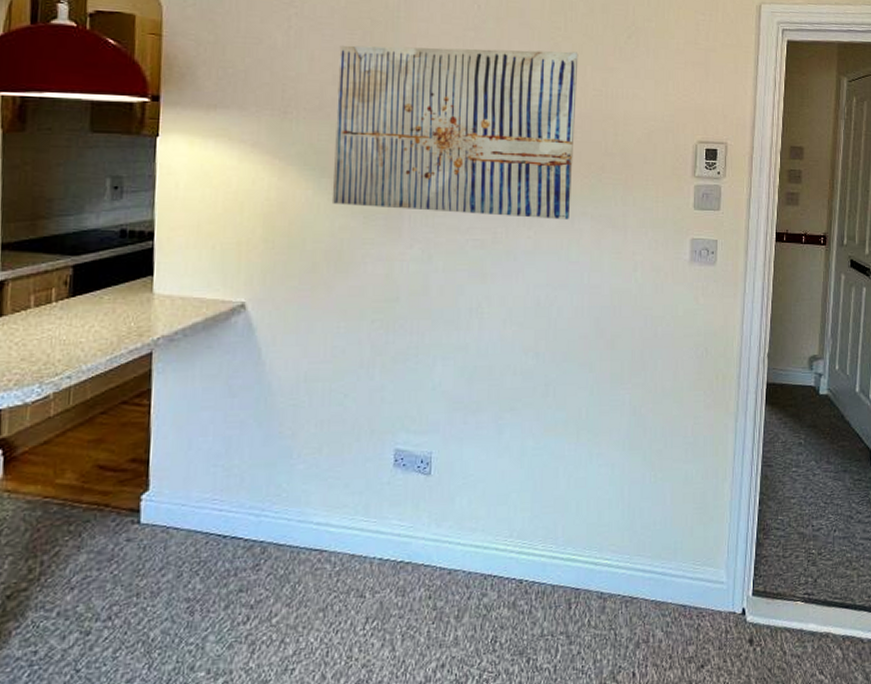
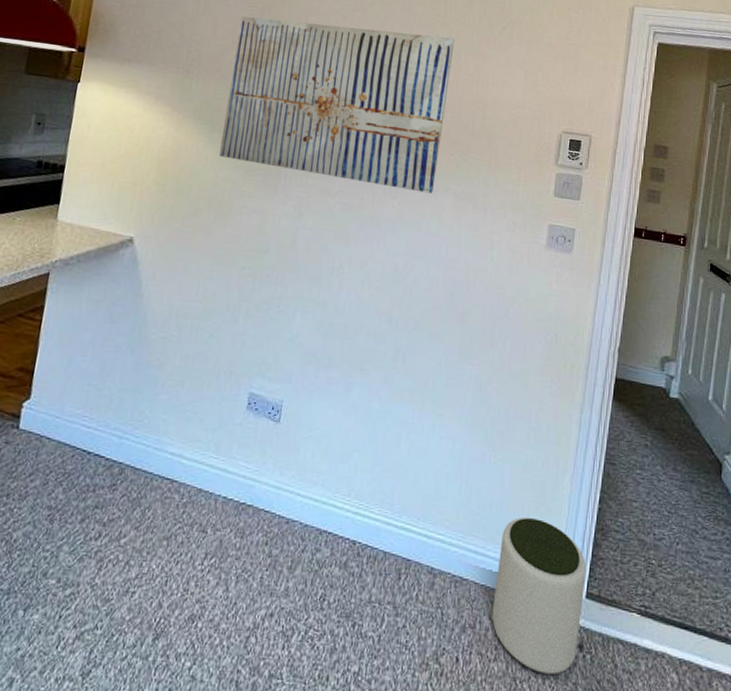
plant pot: none [664,528,751,673] -> present [491,516,587,674]

